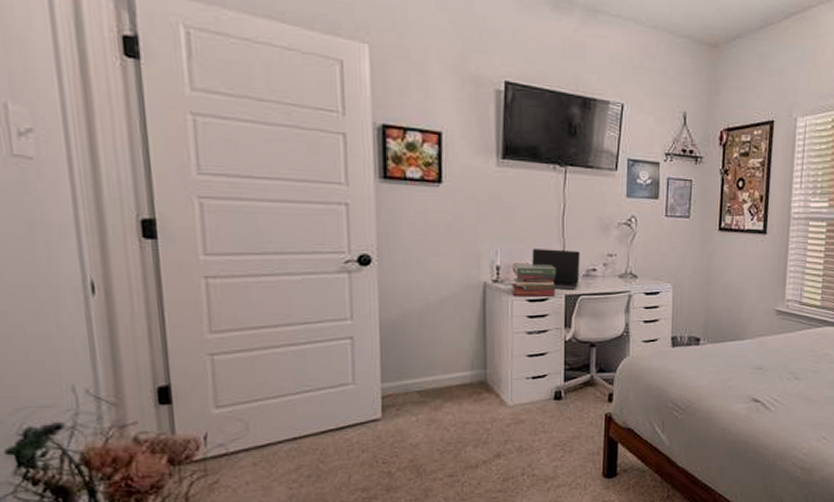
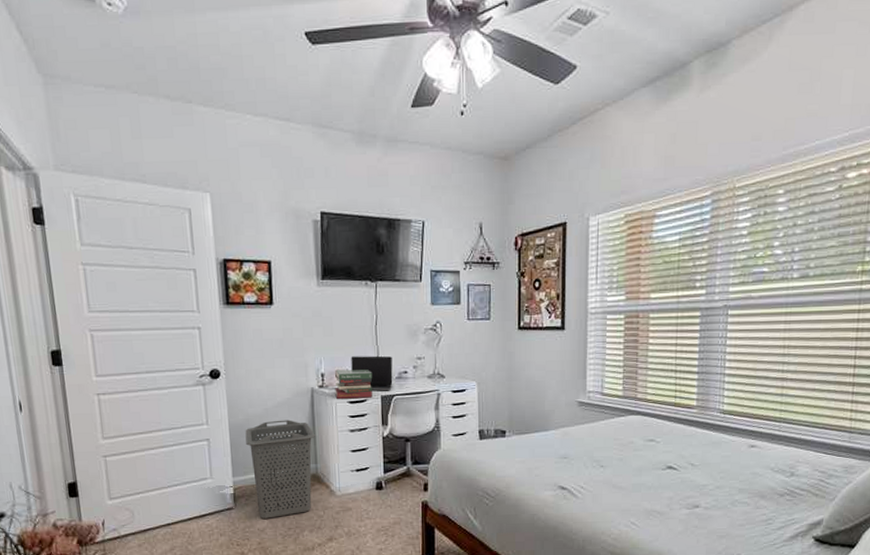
laundry basket: none [400,317,486,432] -> present [245,419,315,519]

